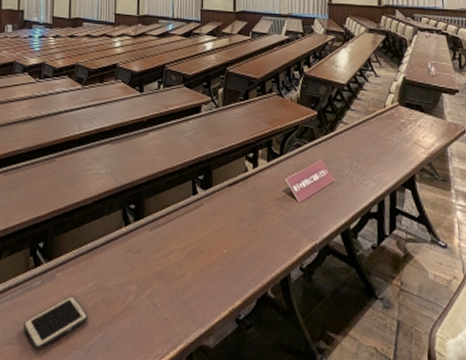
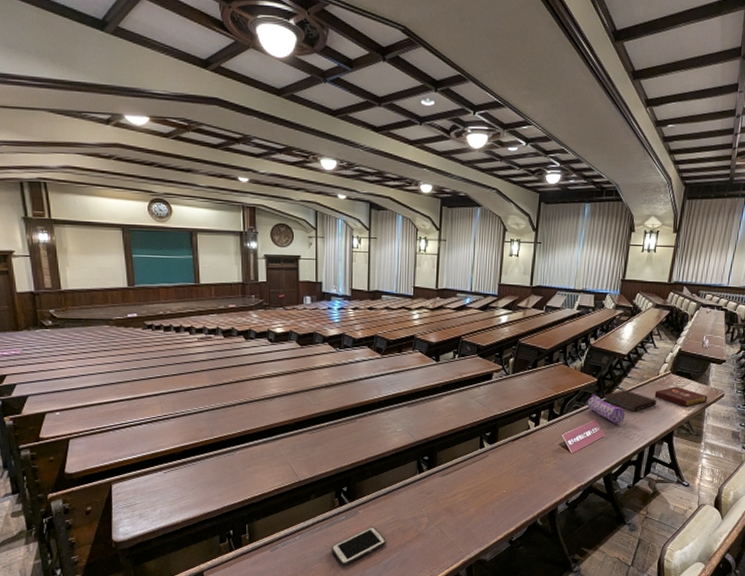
pencil case: none [308,129,355,166] -> present [586,394,625,424]
notebook: none [326,125,390,150] -> present [602,390,658,411]
book: none [385,120,448,146] -> present [654,386,708,408]

